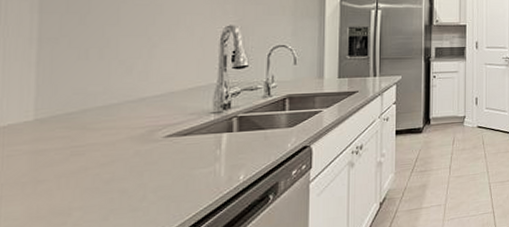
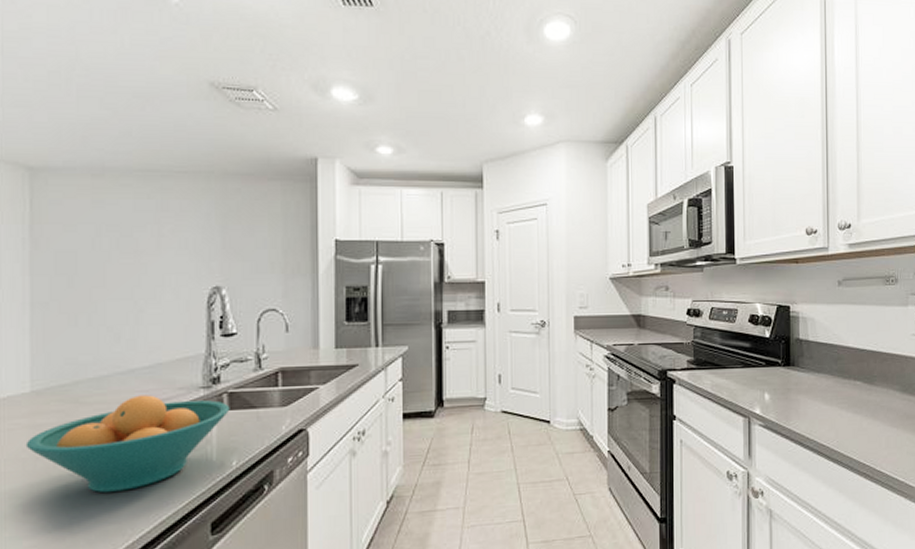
fruit bowl: none [26,120,239,210] -> present [25,395,230,493]

